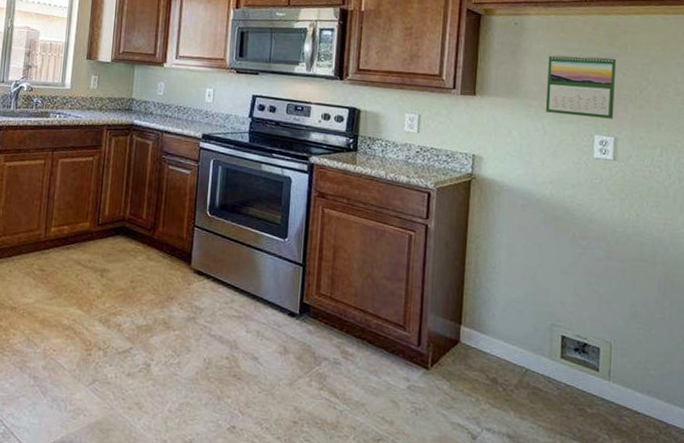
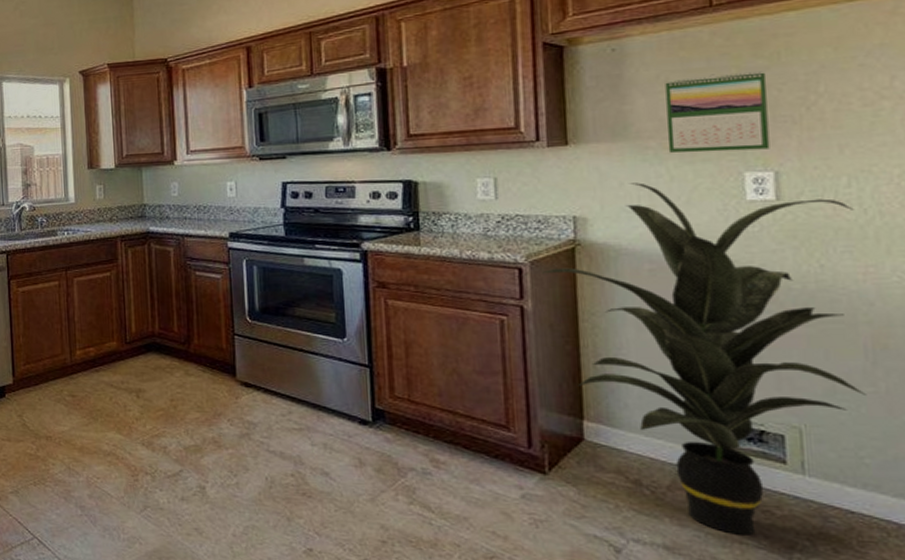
indoor plant: none [445,132,663,429] -> present [542,182,867,535]

